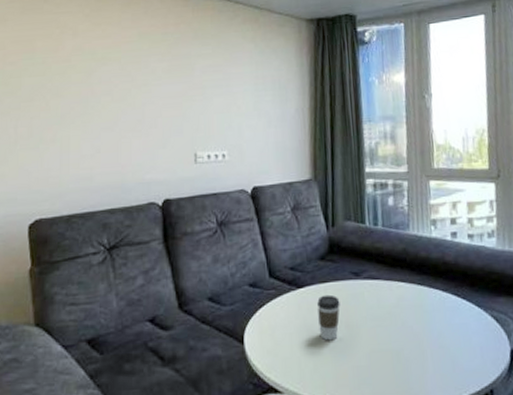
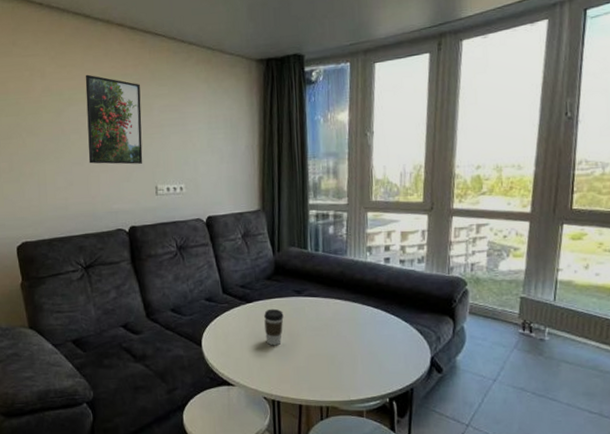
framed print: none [120,32,182,129] -> present [85,74,143,165]

